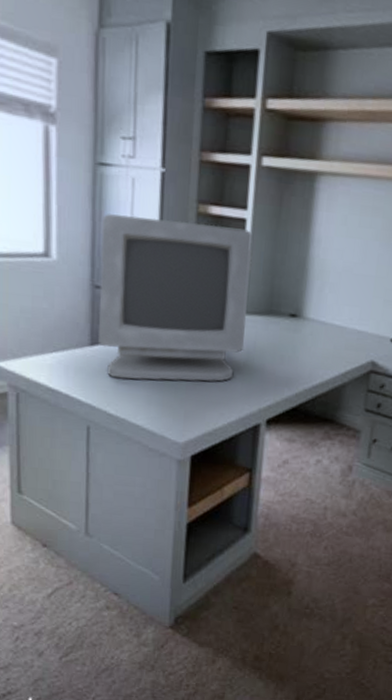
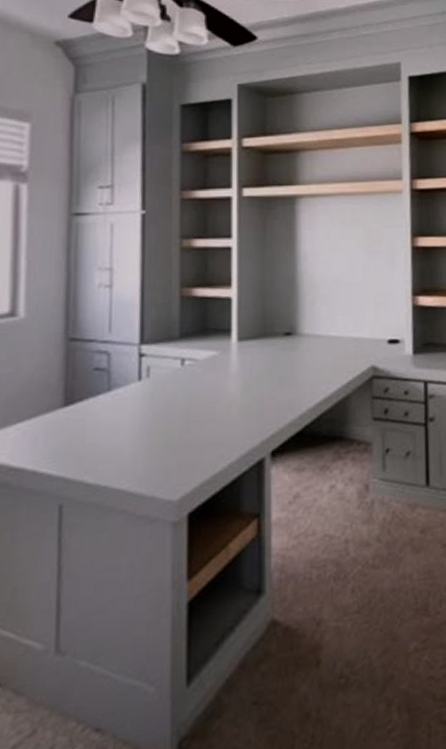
computer monitor: present [98,214,253,382] -> none [73,257,241,439]

